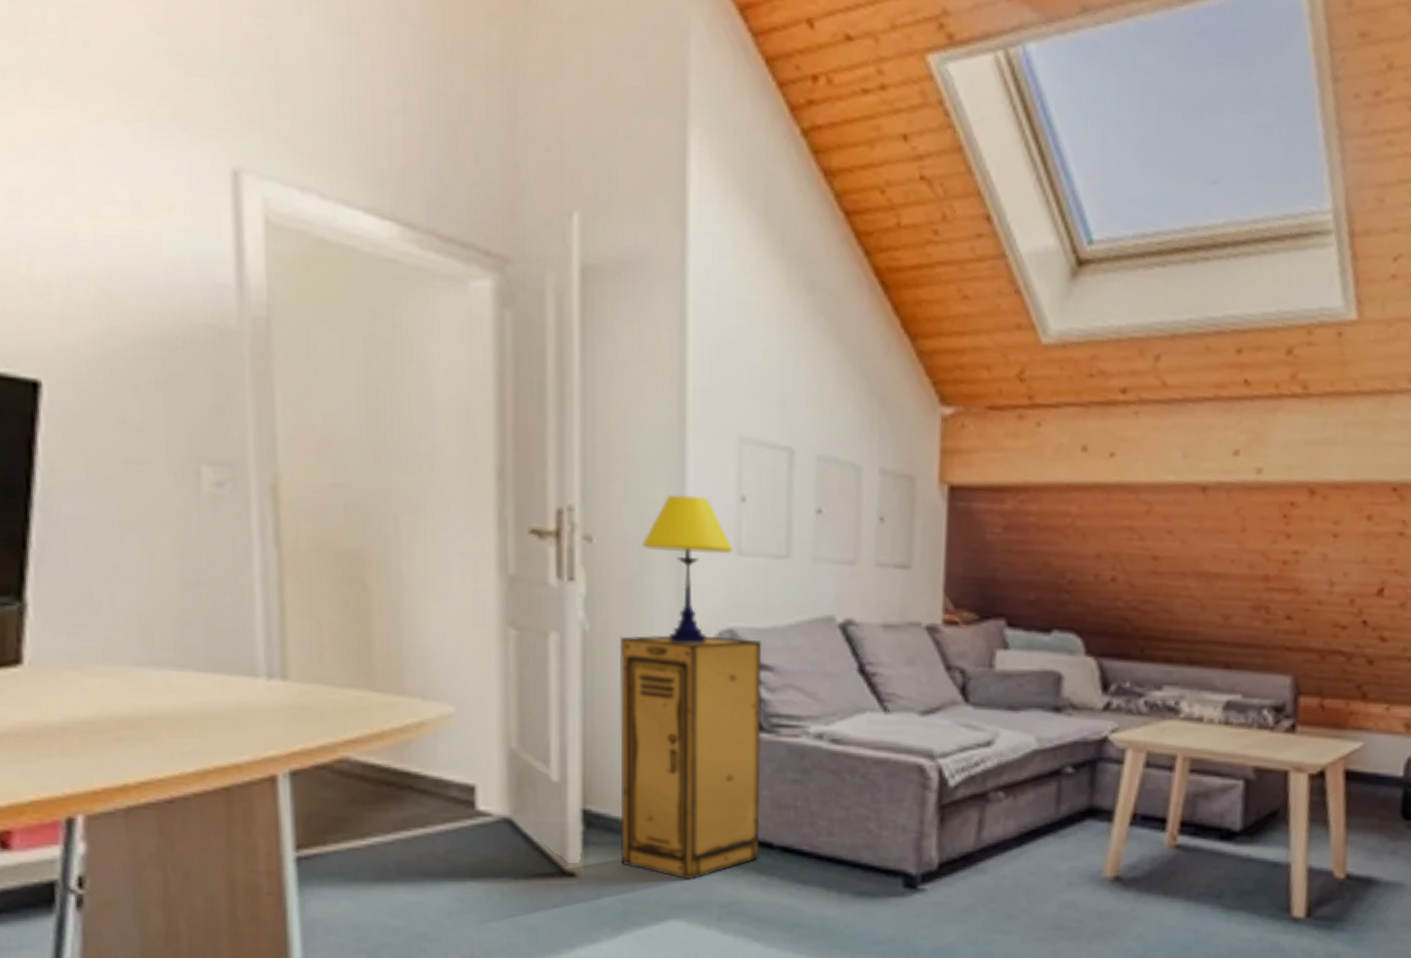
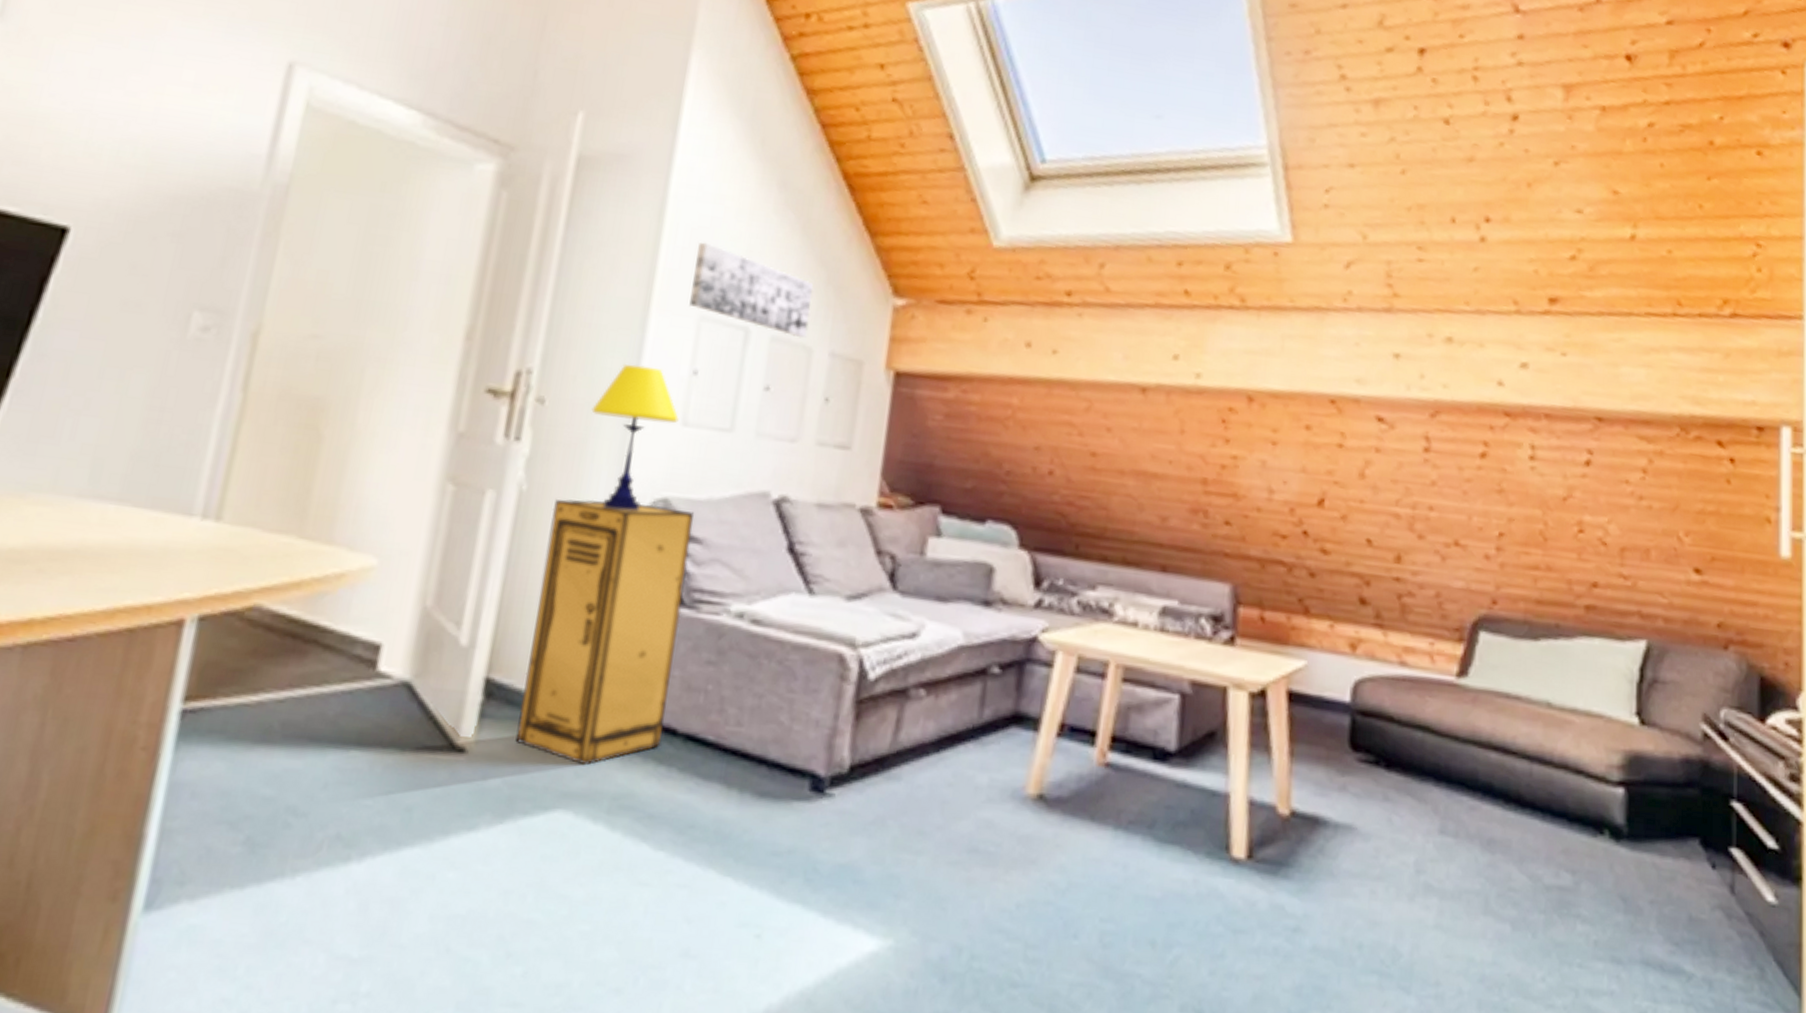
wall art: none [727,356,856,456] -> present [689,242,814,338]

